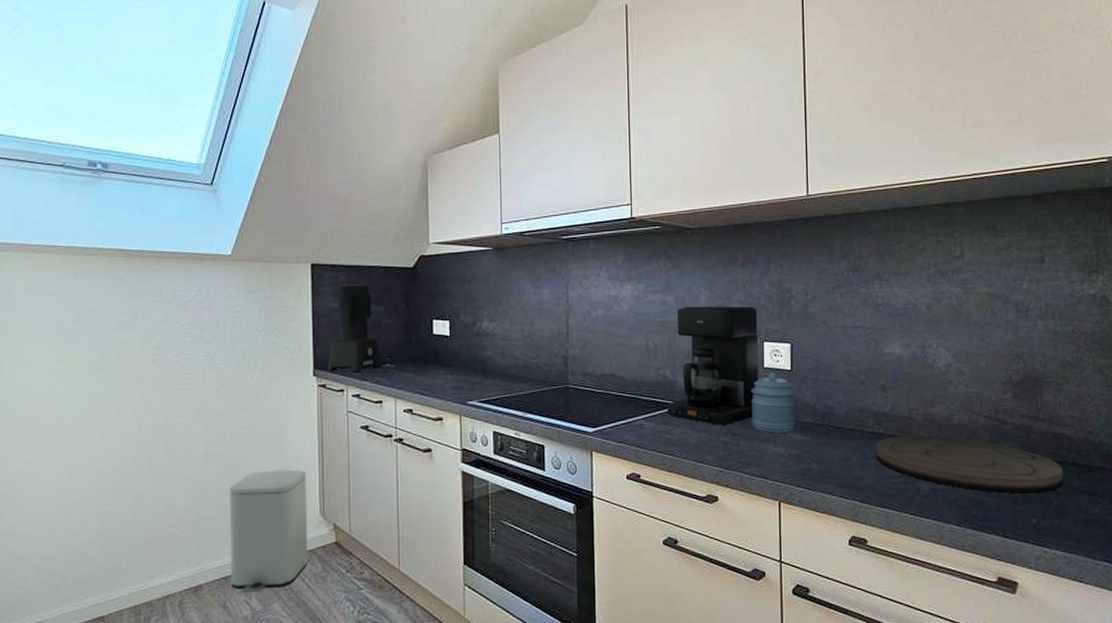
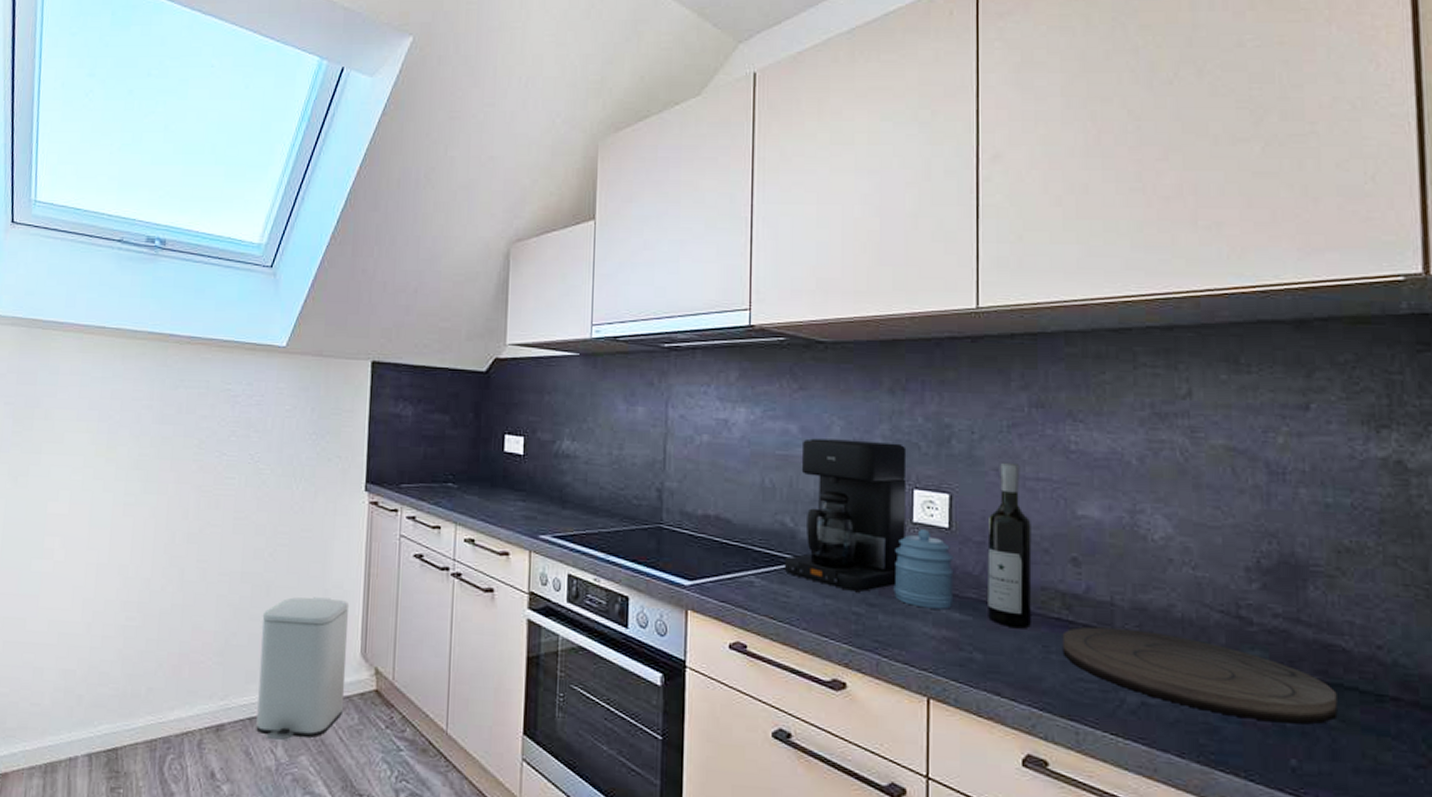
blender: present [327,283,382,373] -> none [381,386,443,491]
bottle: none [819,315,853,443] -> present [987,462,1032,629]

